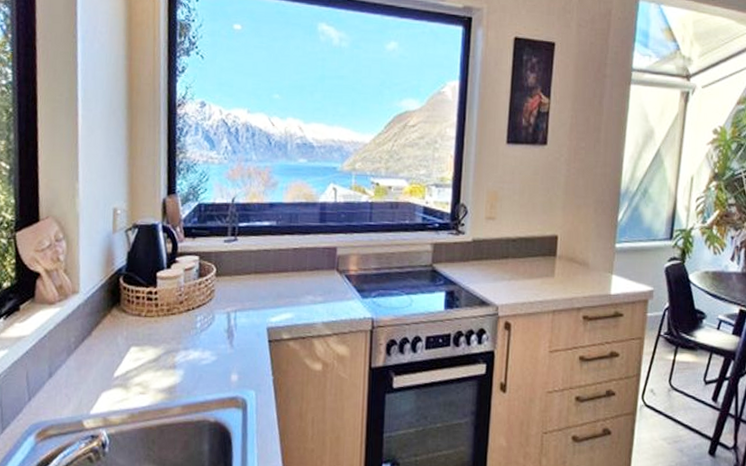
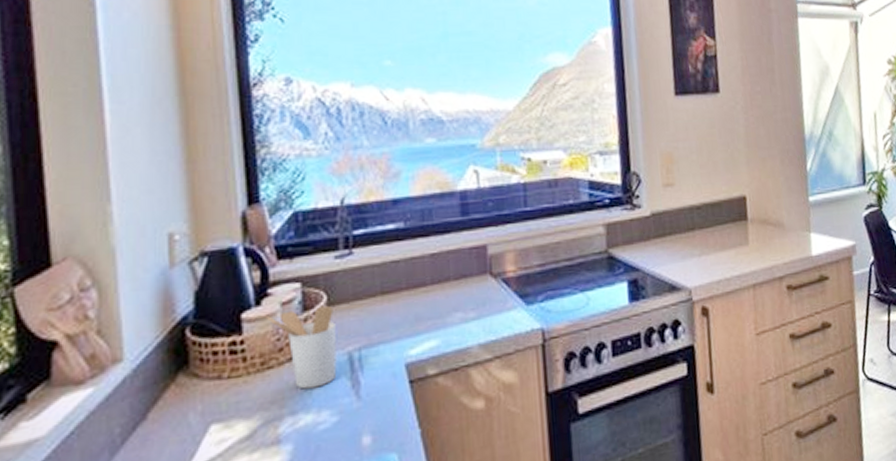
utensil holder: none [173,275,220,334] -> present [265,305,337,389]

